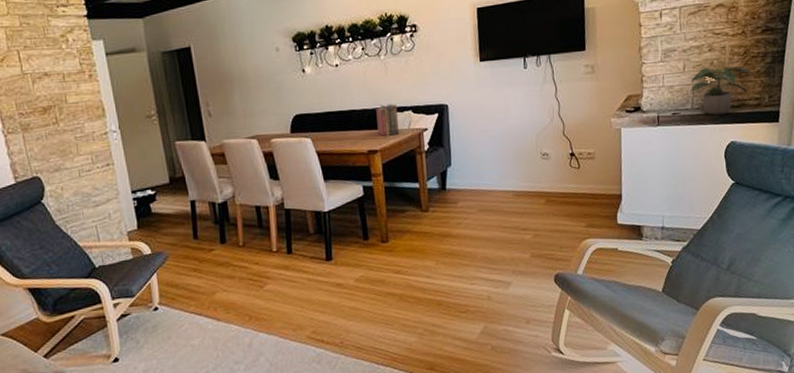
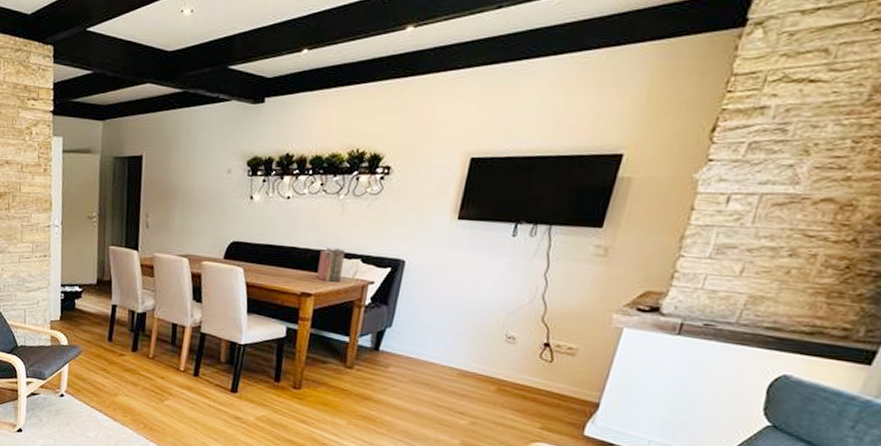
potted plant: present [690,66,752,116] -> none [741,276,849,341]

